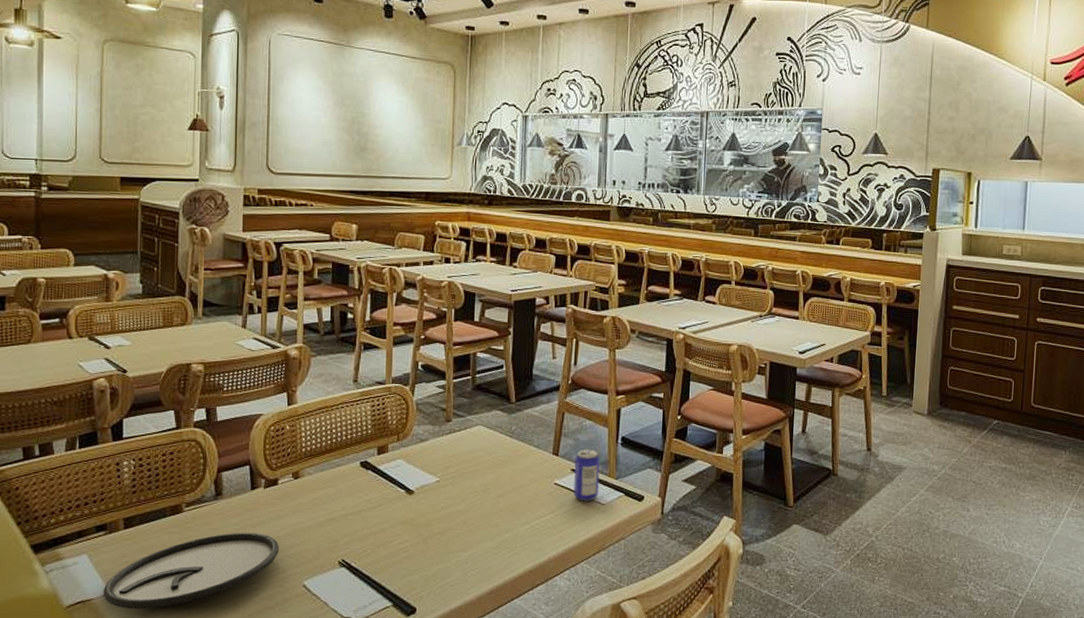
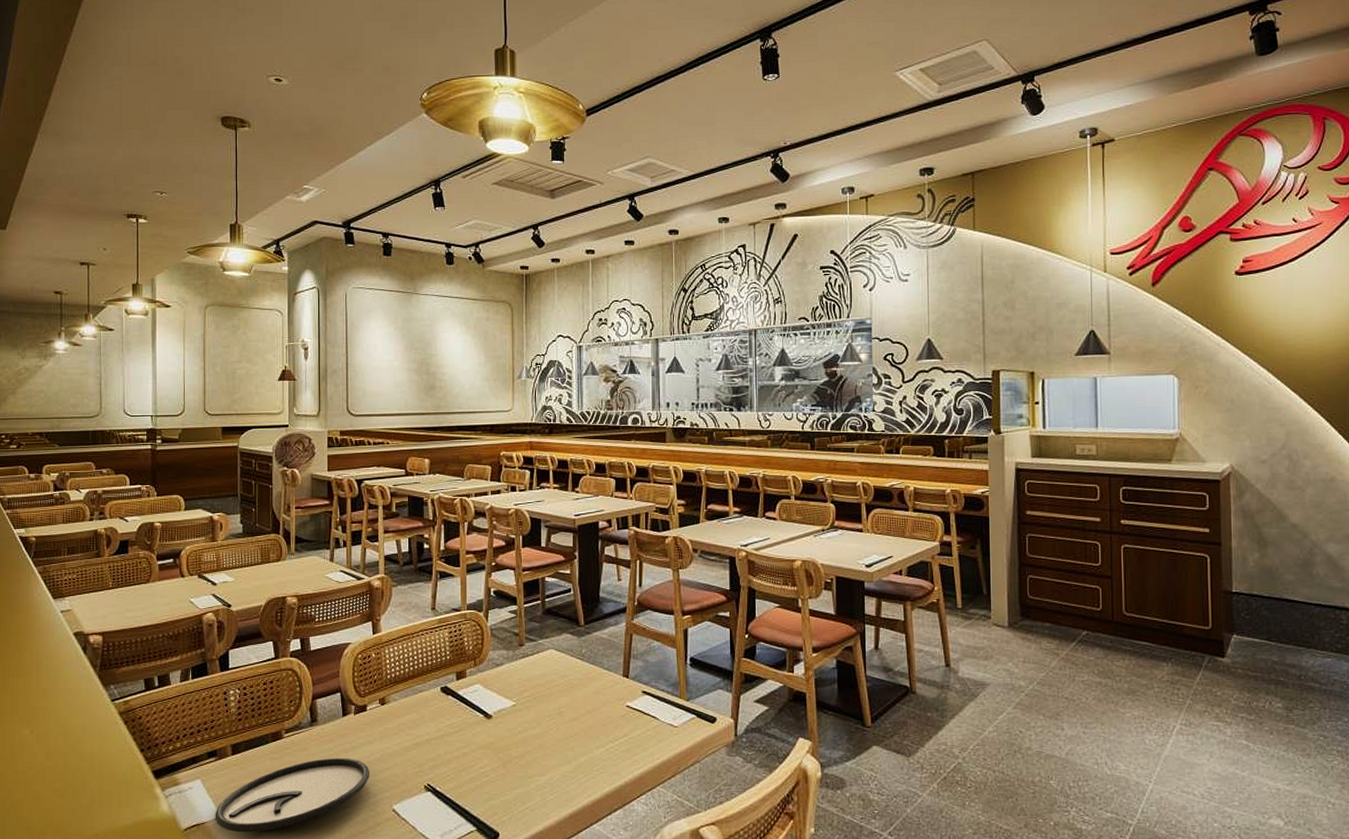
beer can: present [573,447,600,501] -> none [645,668,671,724]

